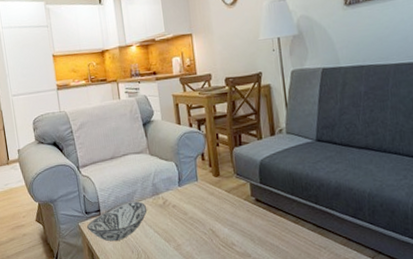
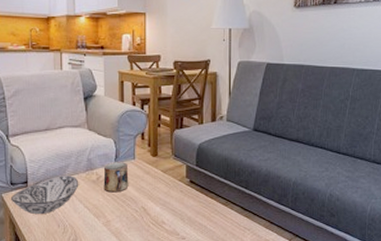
mug: none [168,184,195,216] -> present [103,162,129,193]

